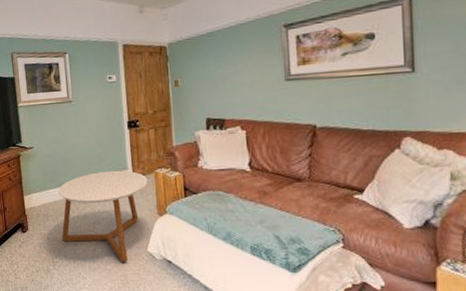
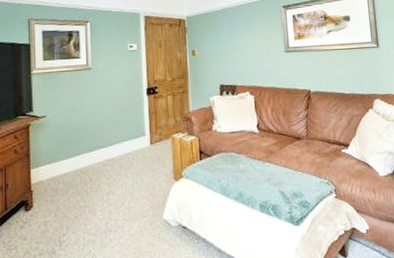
coffee table: present [58,170,148,263] -> none [71,136,165,234]

